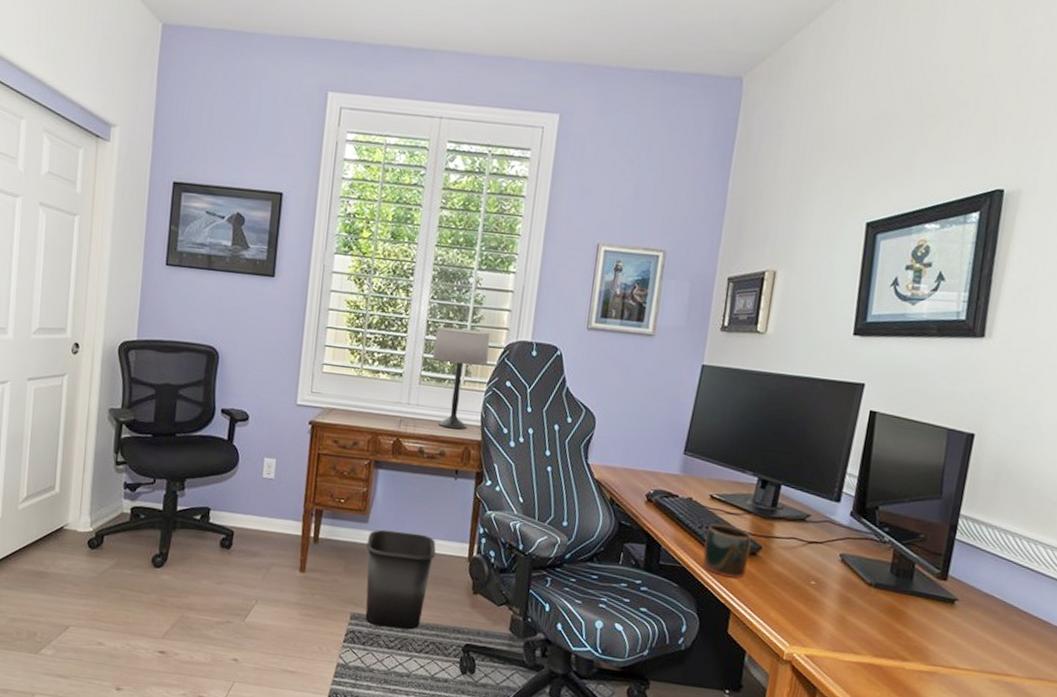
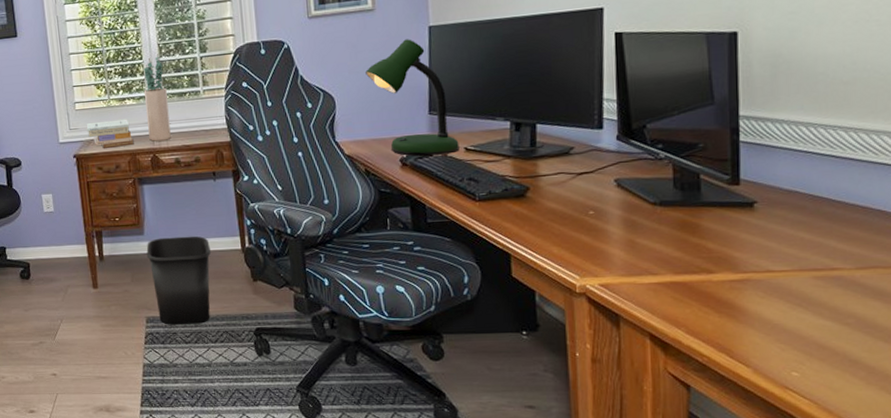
books: none [329,390,379,424] -> present [86,119,134,149]
vase: none [396,331,428,426] -> present [143,54,171,142]
table lamp: present [433,326,491,430] -> none [167,42,221,137]
desk lamp: none [631,373,706,499] -> present [366,39,460,157]
mug: present [702,523,752,578] -> none [468,173,518,223]

